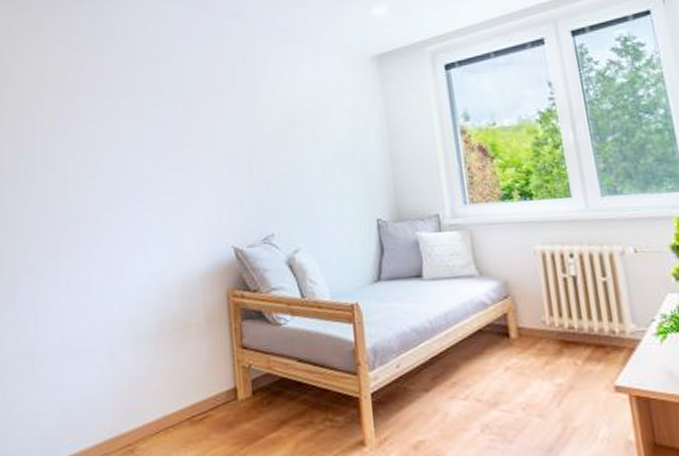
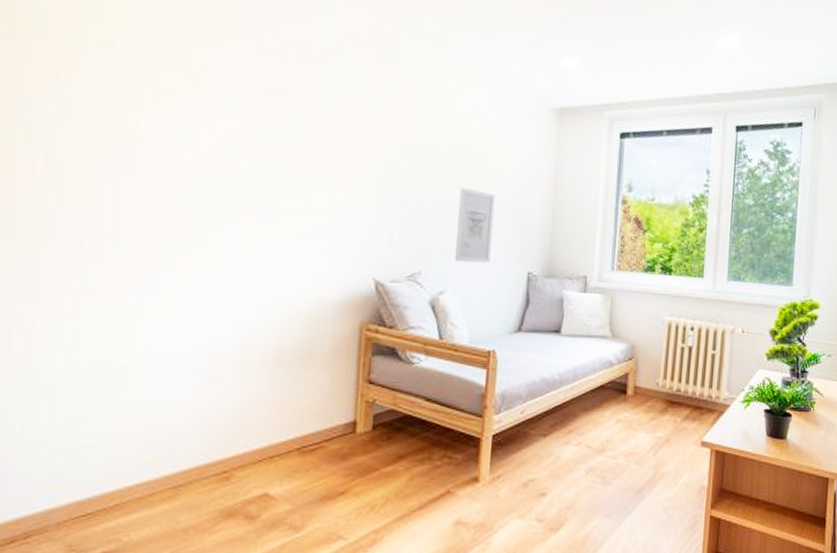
wall art: none [298,147,338,220] -> present [455,187,495,263]

